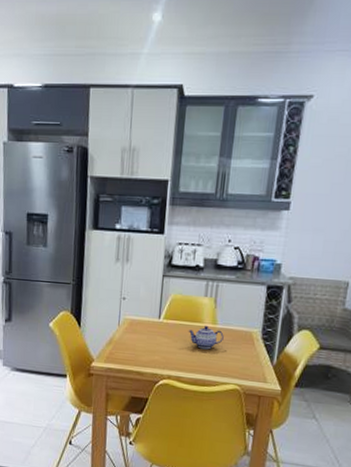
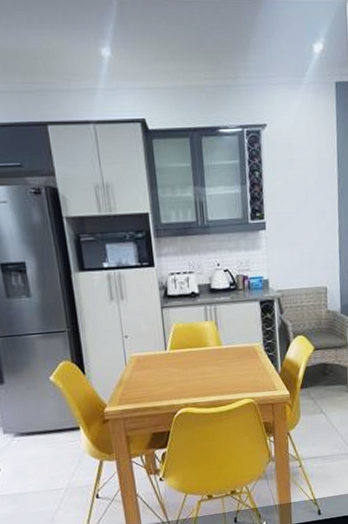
teapot: present [188,326,224,350] -> none [196,349,230,372]

